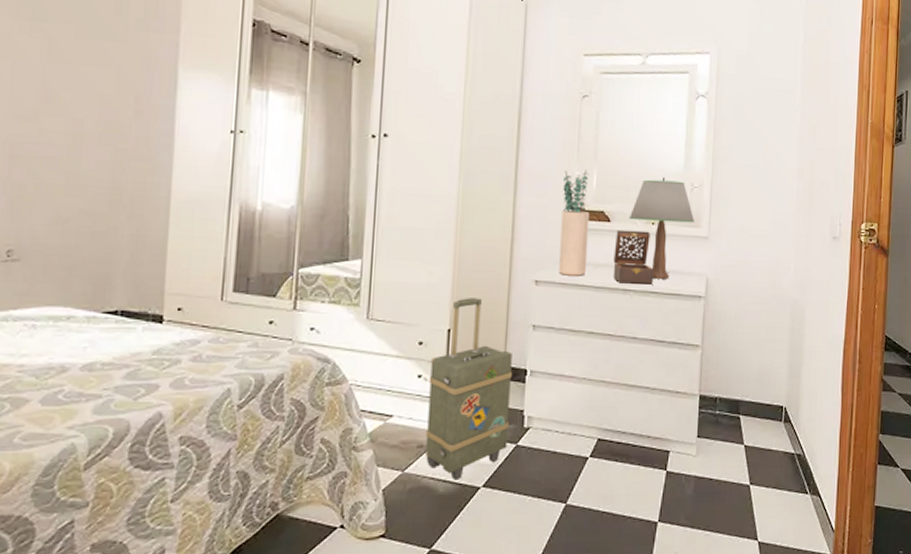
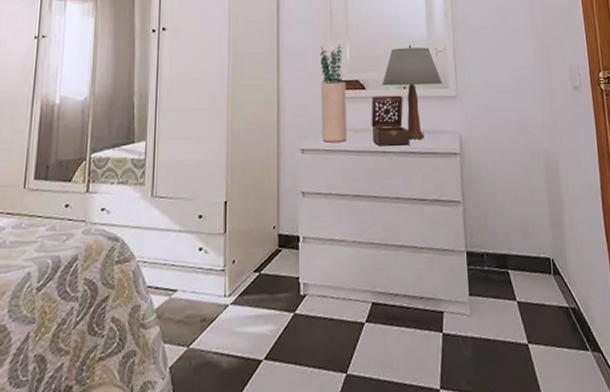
suitcase: present [425,298,513,480] -> none [208,170,287,354]

